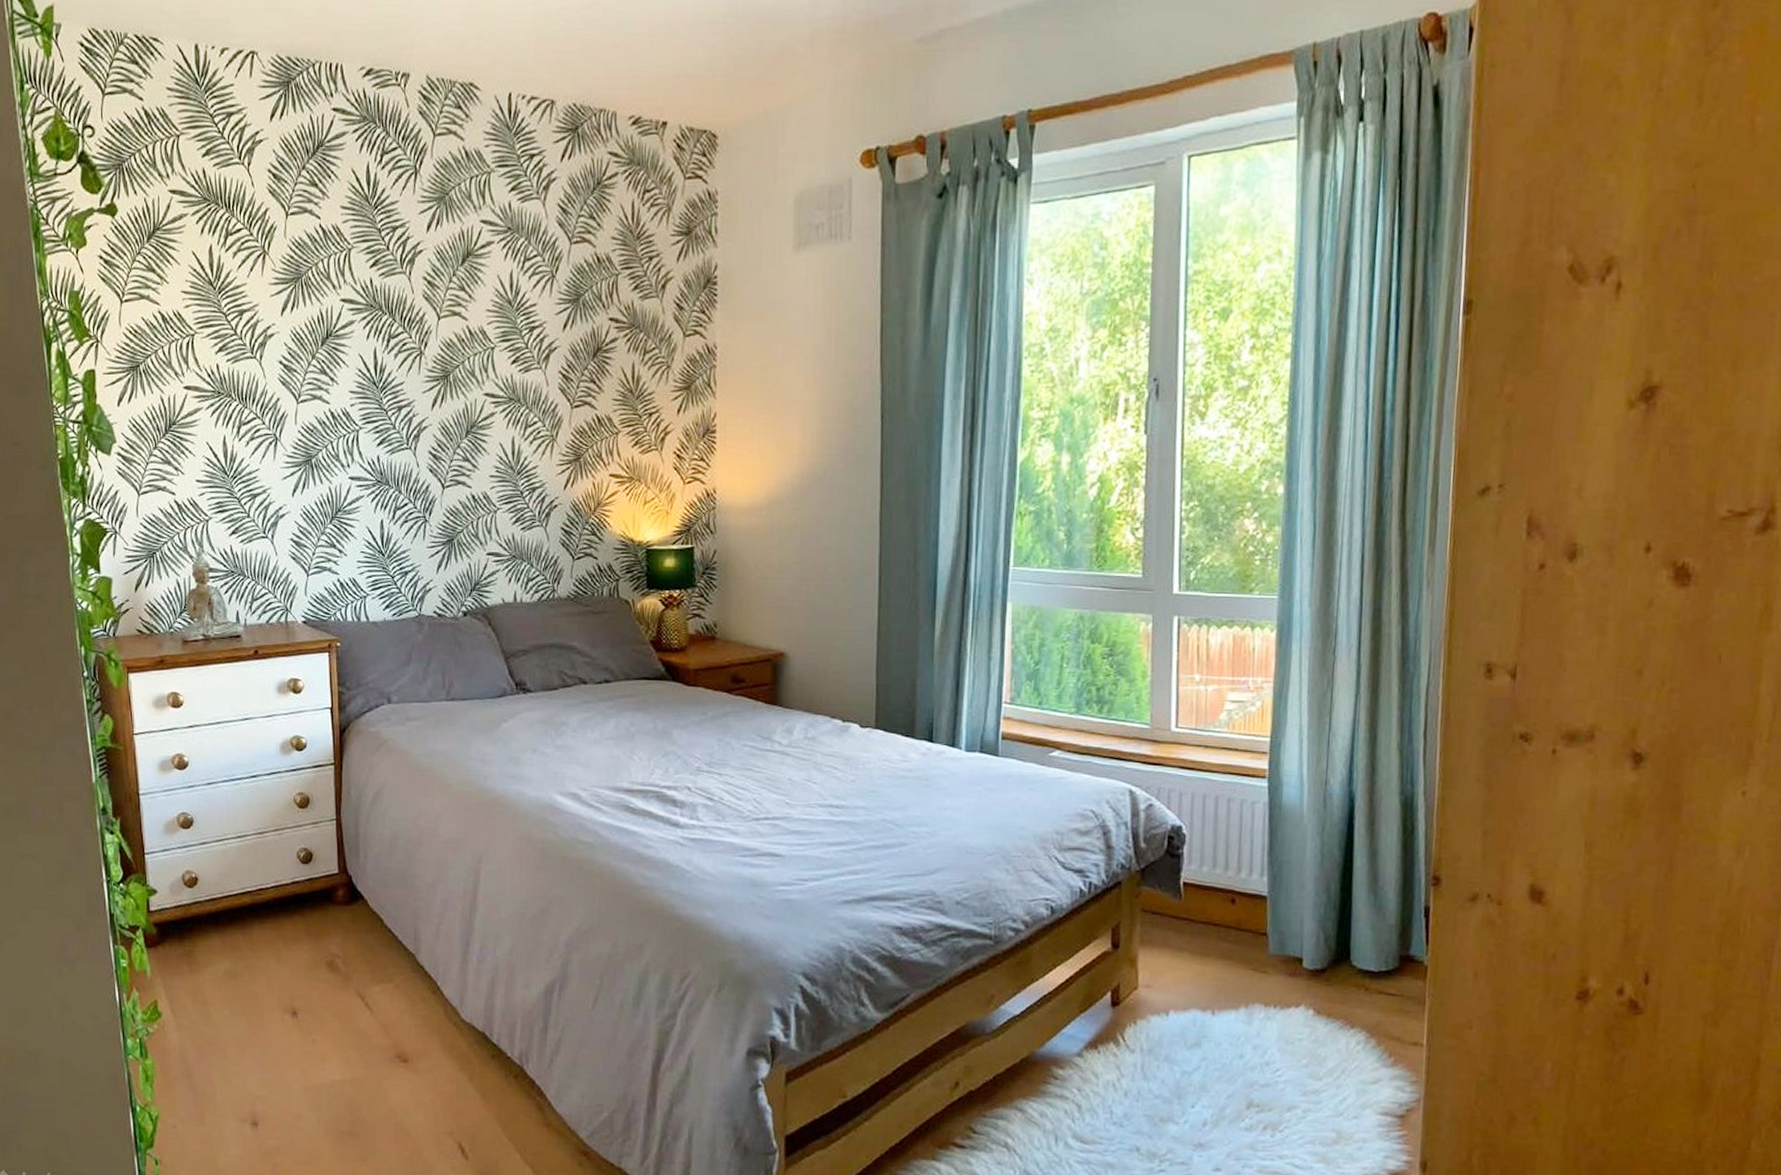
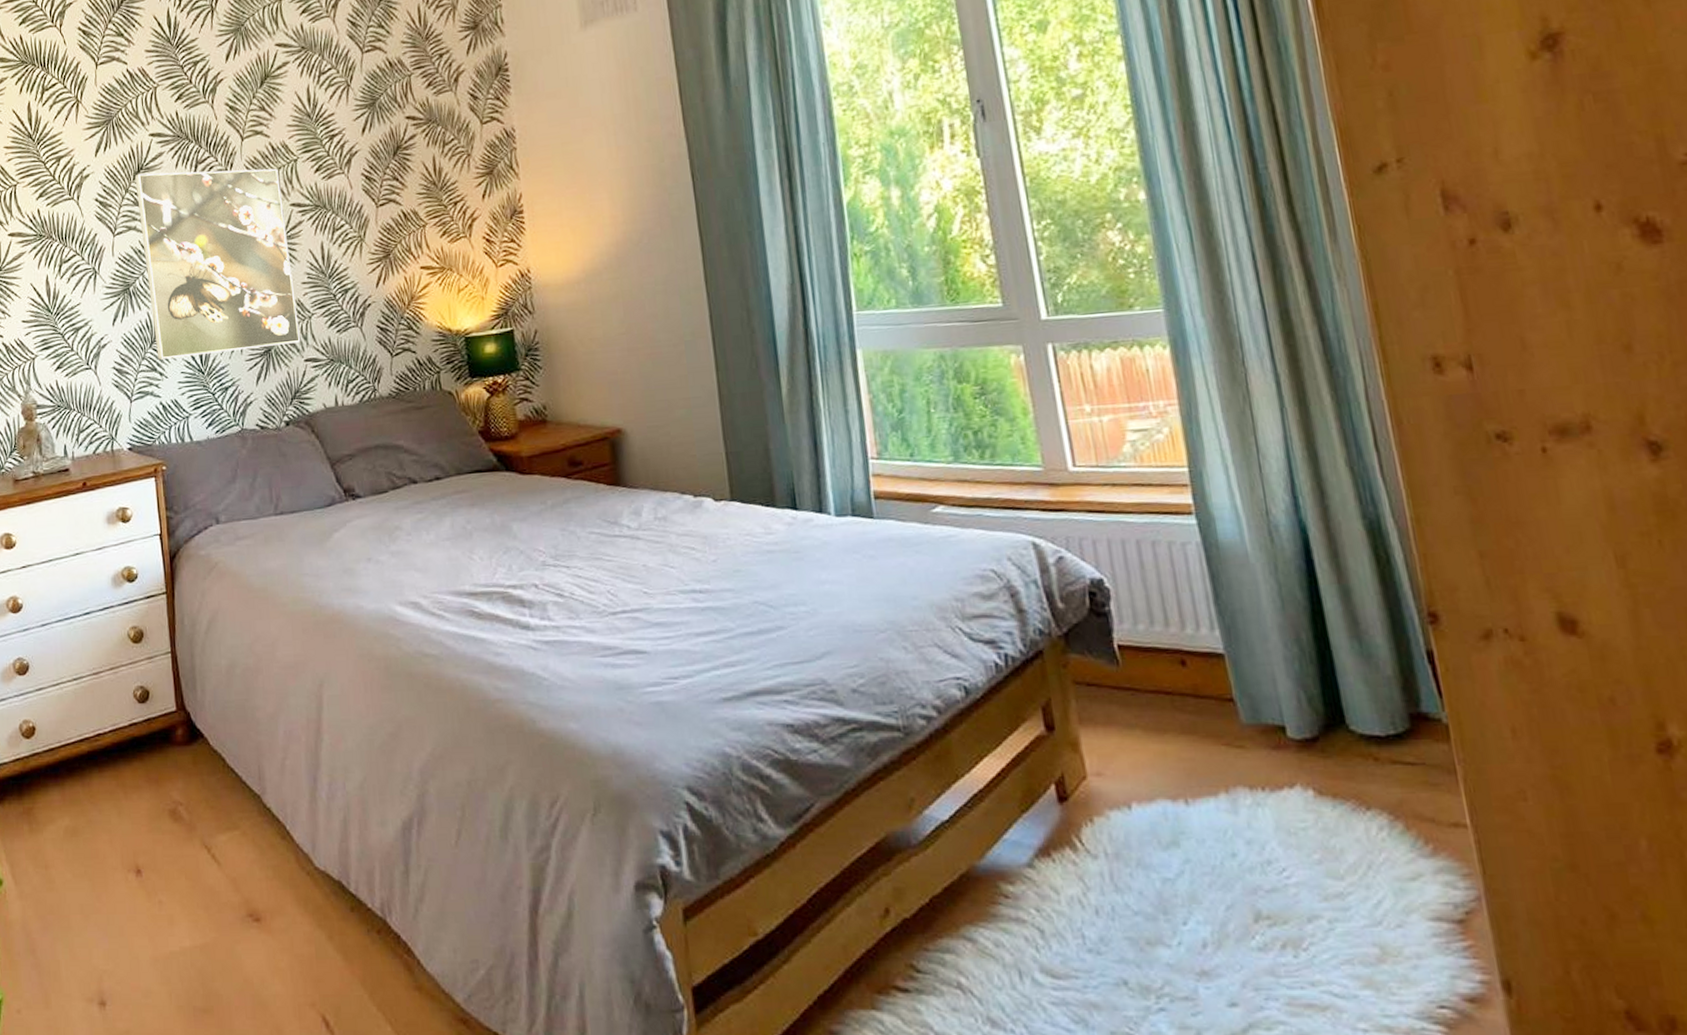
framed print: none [323,340,485,537] -> present [135,168,301,360]

